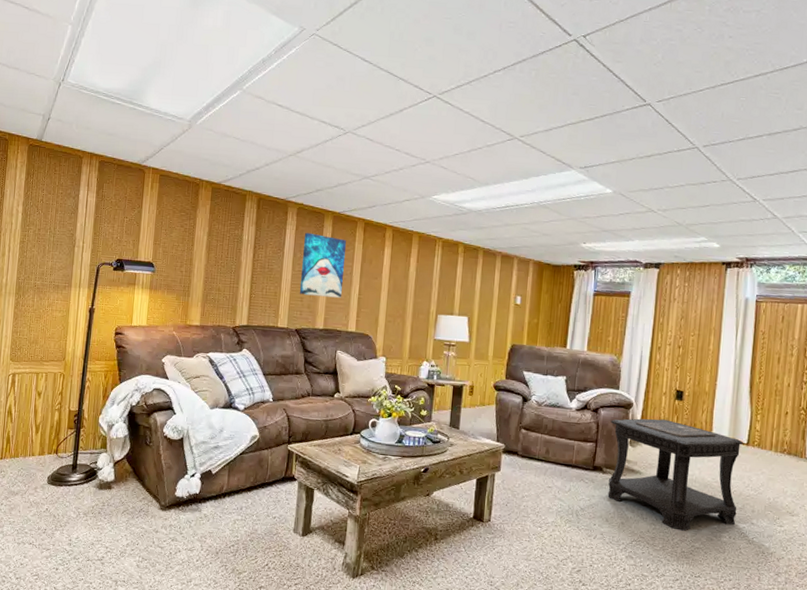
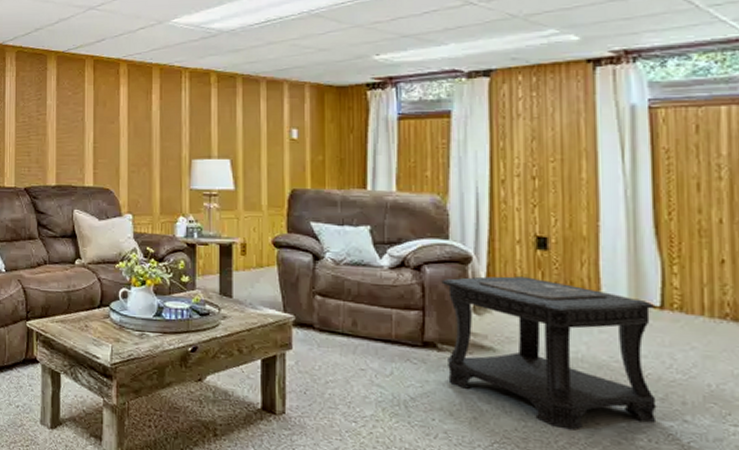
wall art: present [299,232,347,298] -> none [25,78,75,149]

